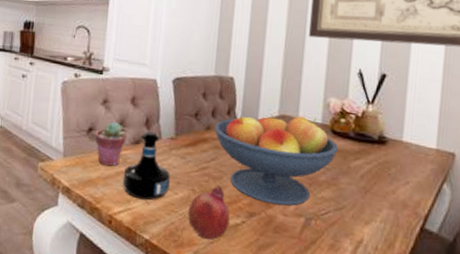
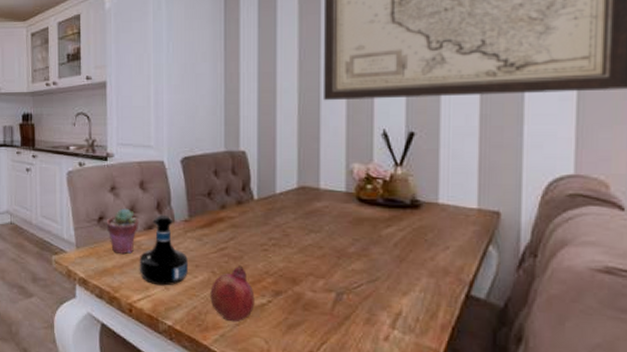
fruit bowl: present [214,115,339,206] -> none [229,186,367,282]

